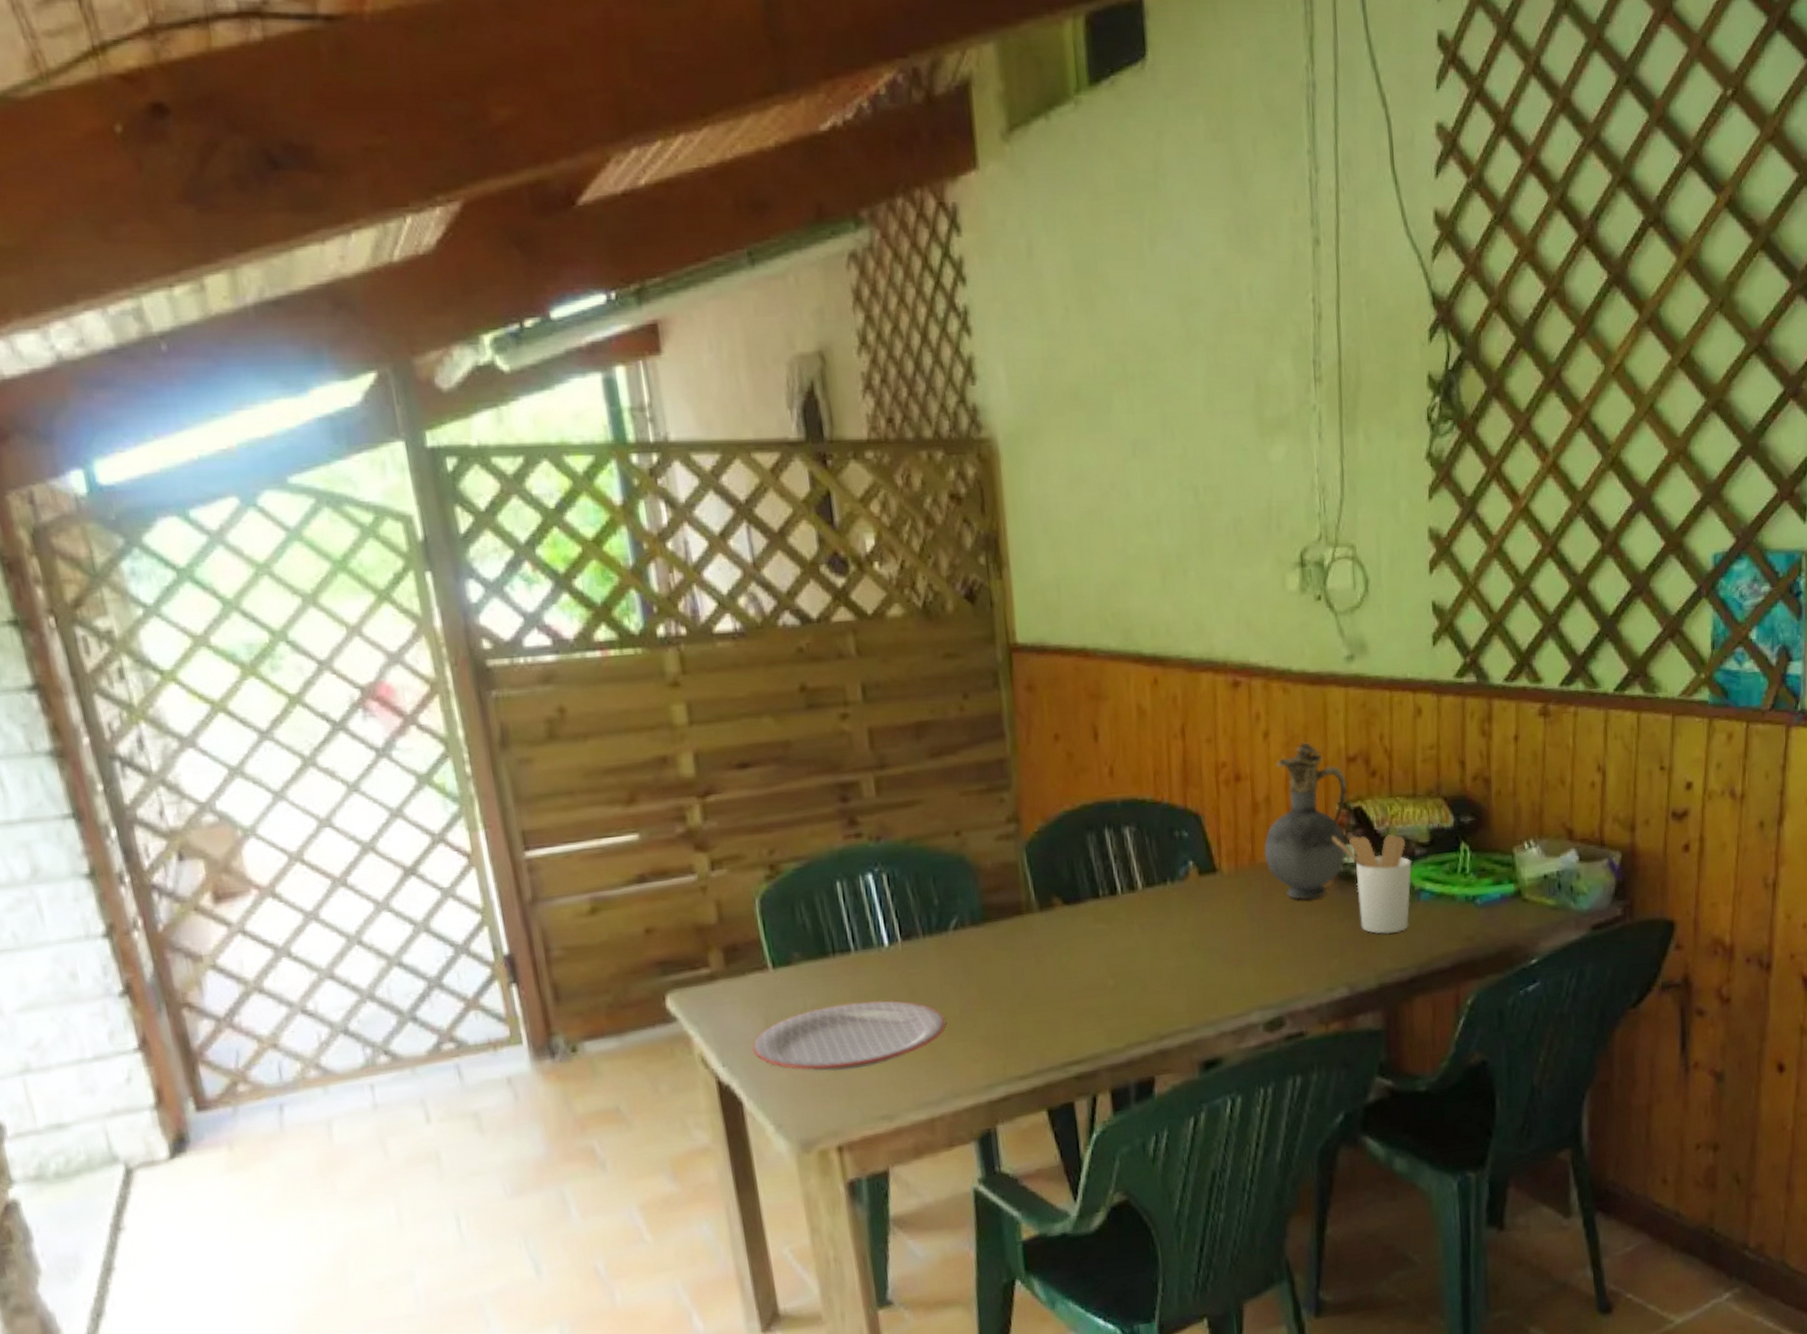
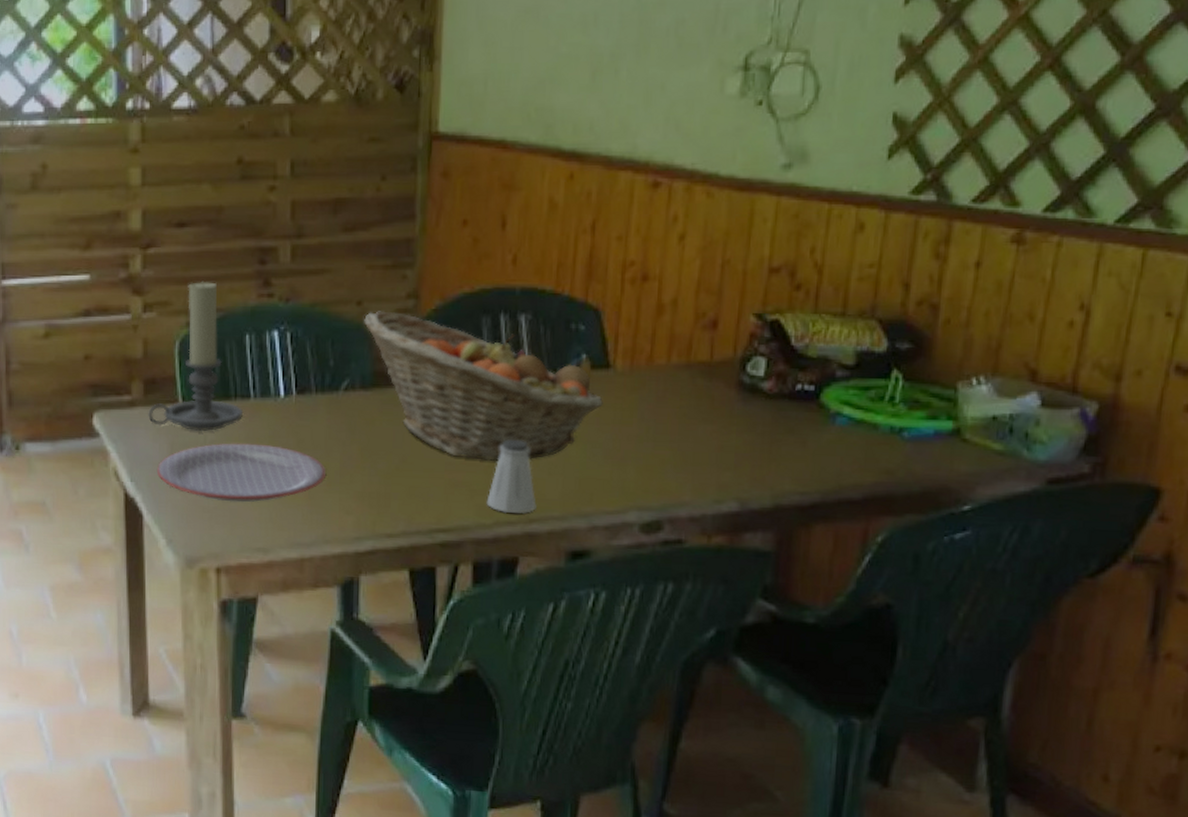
candle holder: none [733,827,846,998] -> present [148,281,244,432]
fruit basket: none [965,839,1215,984] -> present [364,311,603,462]
saltshaker: none [1115,956,1165,1035] -> present [486,439,536,514]
pitcher: present [1264,742,1348,900] -> none [663,249,767,408]
utensil holder: present [1332,834,1412,935] -> none [742,347,830,455]

